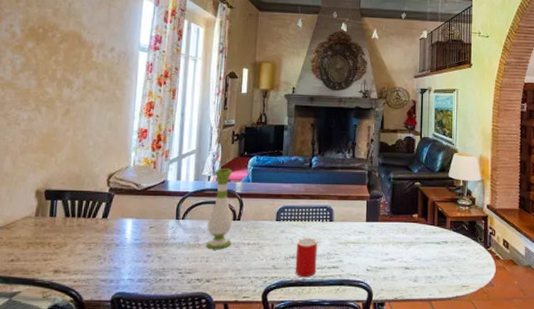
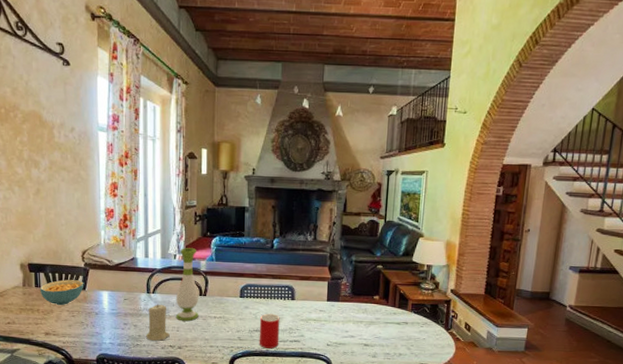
cereal bowl: none [54,207,107,237] -> present [39,280,84,306]
candle: none [171,231,198,274] -> present [146,304,170,341]

